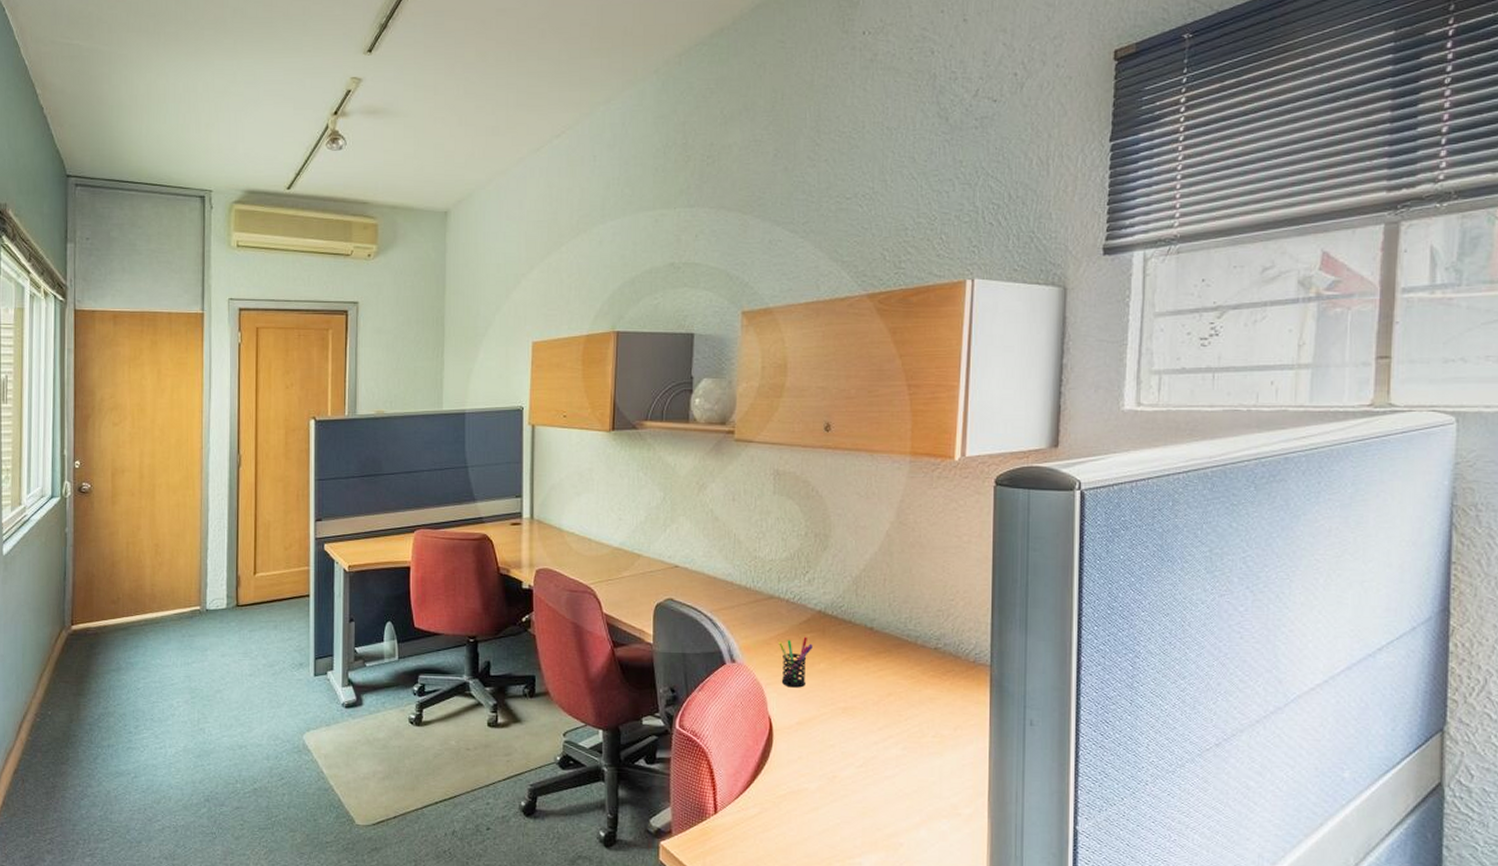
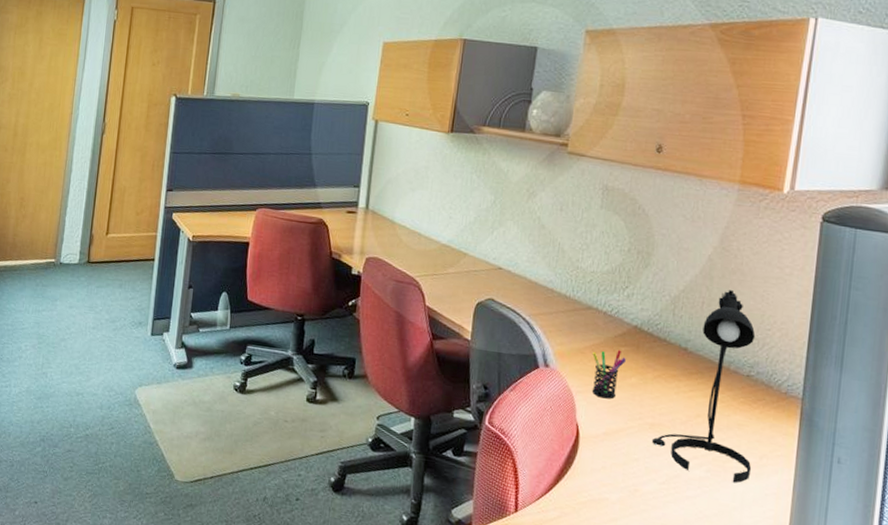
desk lamp: none [845,564,947,758] -> present [651,290,756,483]

